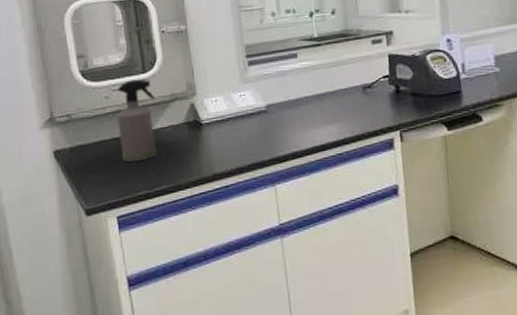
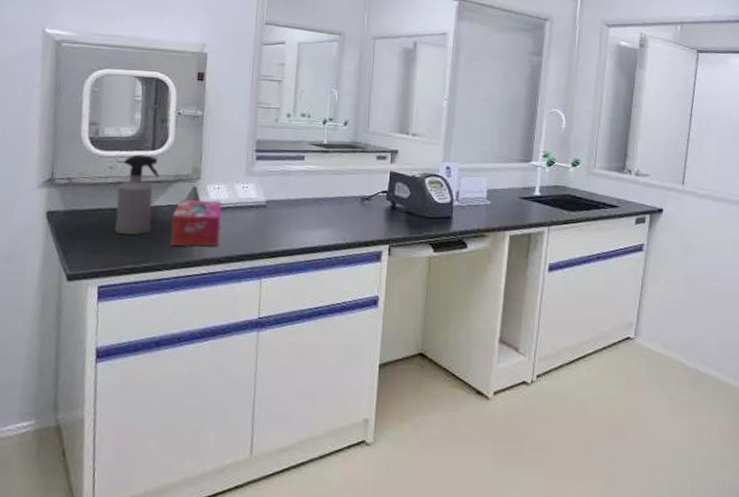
tissue box: none [175,113,226,165] -> present [170,199,222,247]

